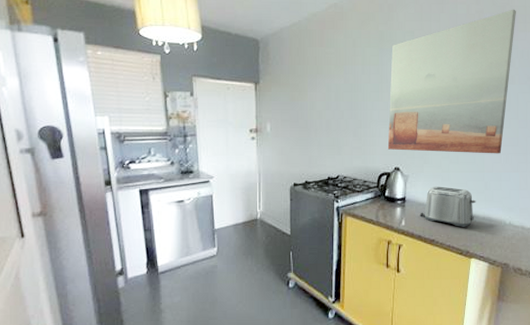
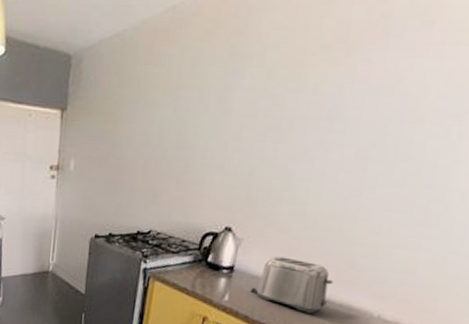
wall art: present [387,9,516,154] -> none [219,10,449,222]

